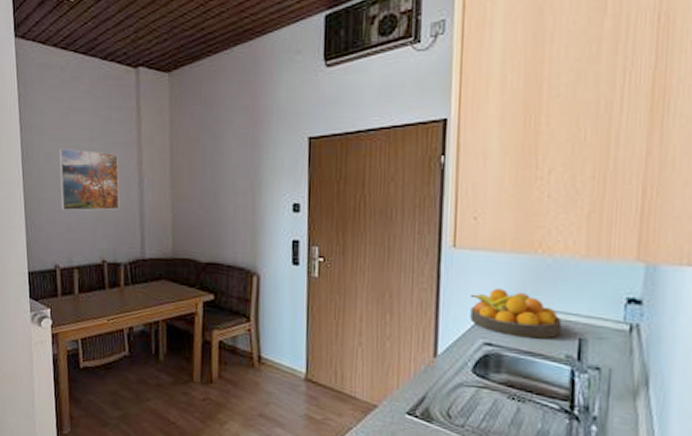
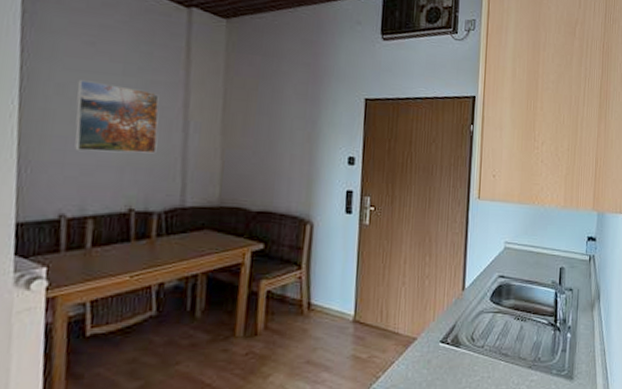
fruit bowl: present [469,288,562,339] -> none [489,231,550,270]

